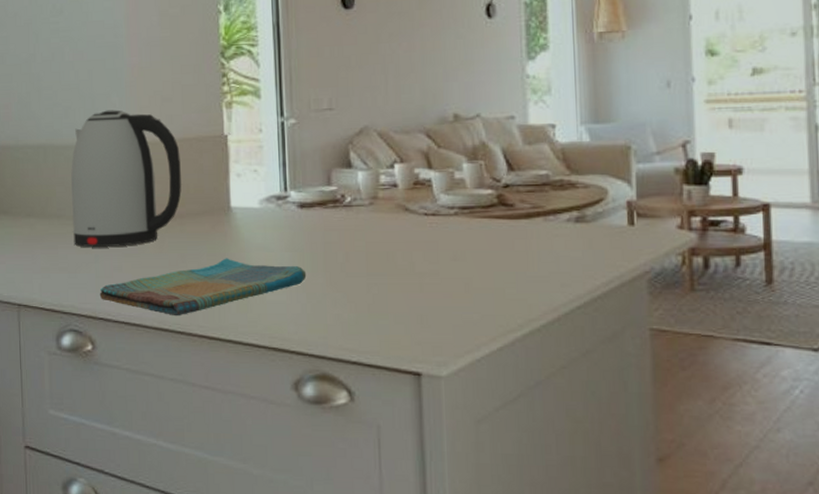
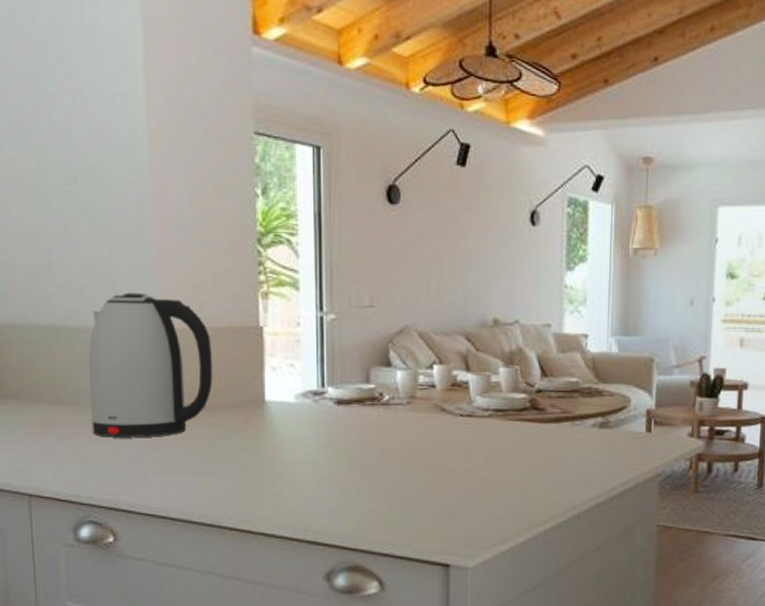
dish towel: present [99,258,307,317] -> none [121,452,342,509]

